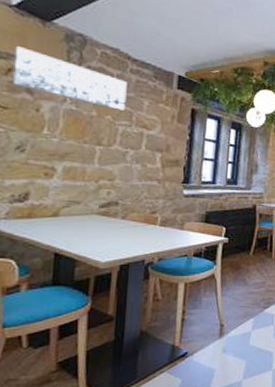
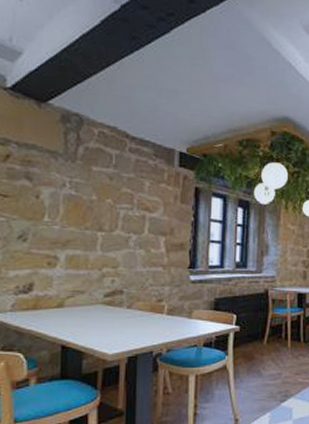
wall art: present [12,46,127,111] -> none [10,131,127,193]

